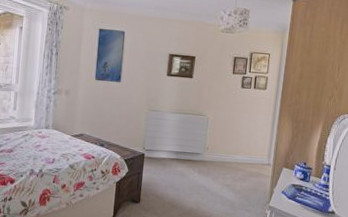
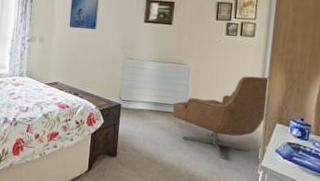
chair: none [192,125,278,201] -> present [172,76,269,159]

